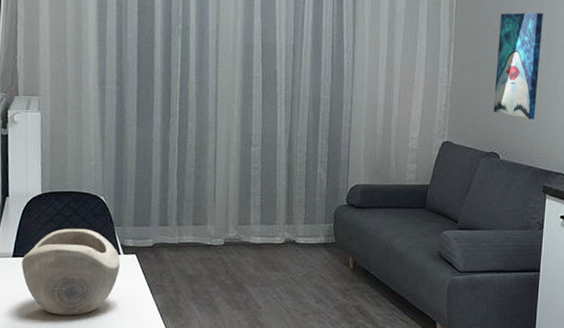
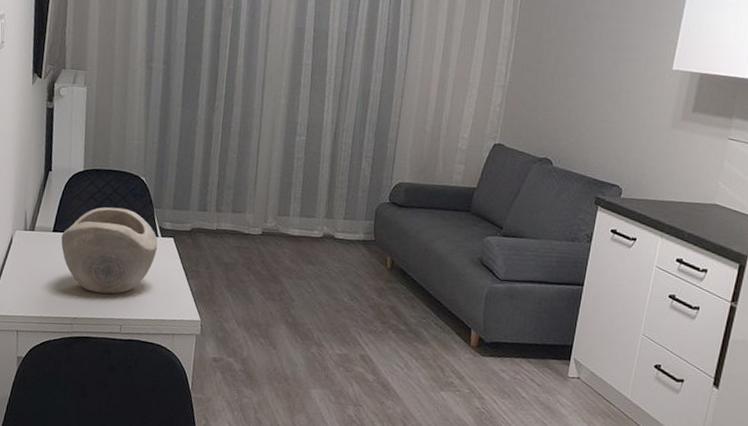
wall art: present [493,12,543,119] -> none [550,10,614,126]

